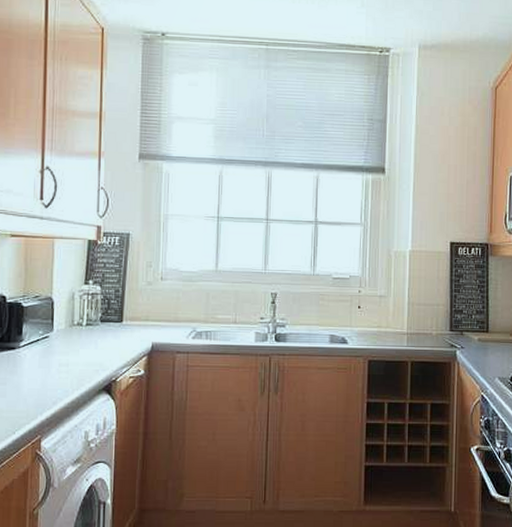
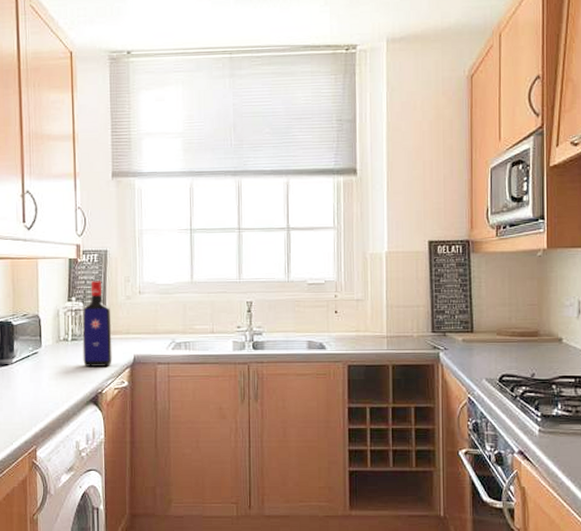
liquor bottle: none [97,264,130,354] -> present [82,280,112,367]

